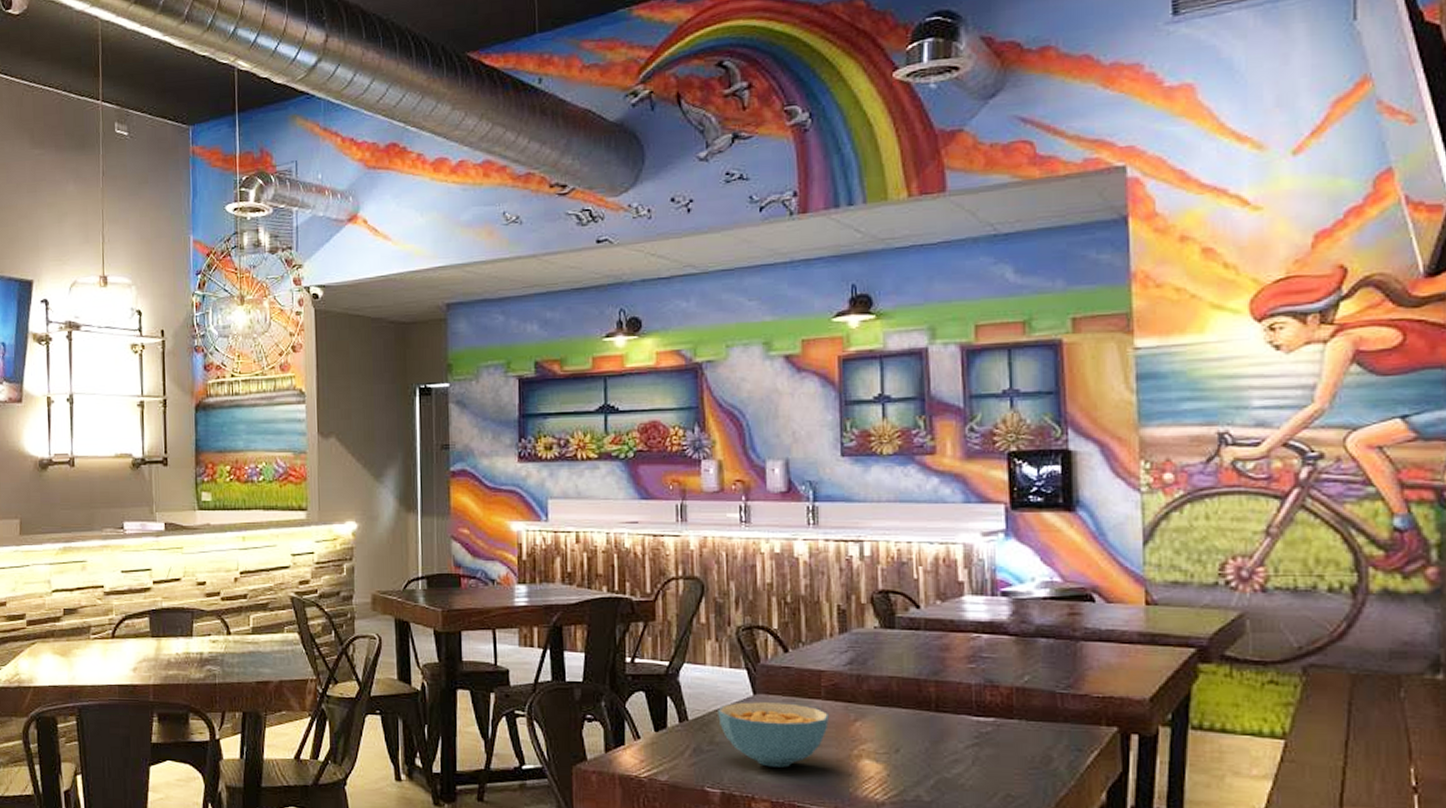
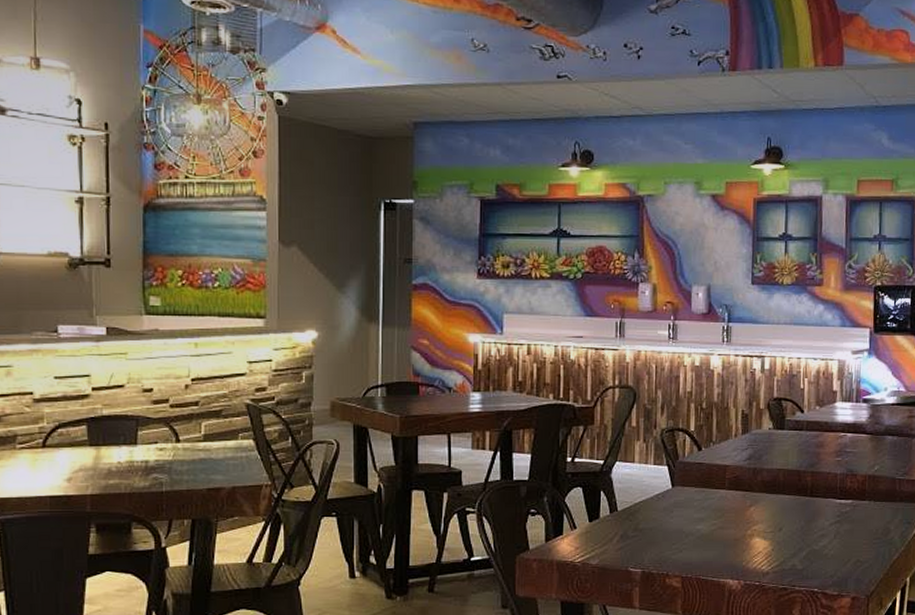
cereal bowl: present [718,702,829,767] -> none [642,493,730,548]

